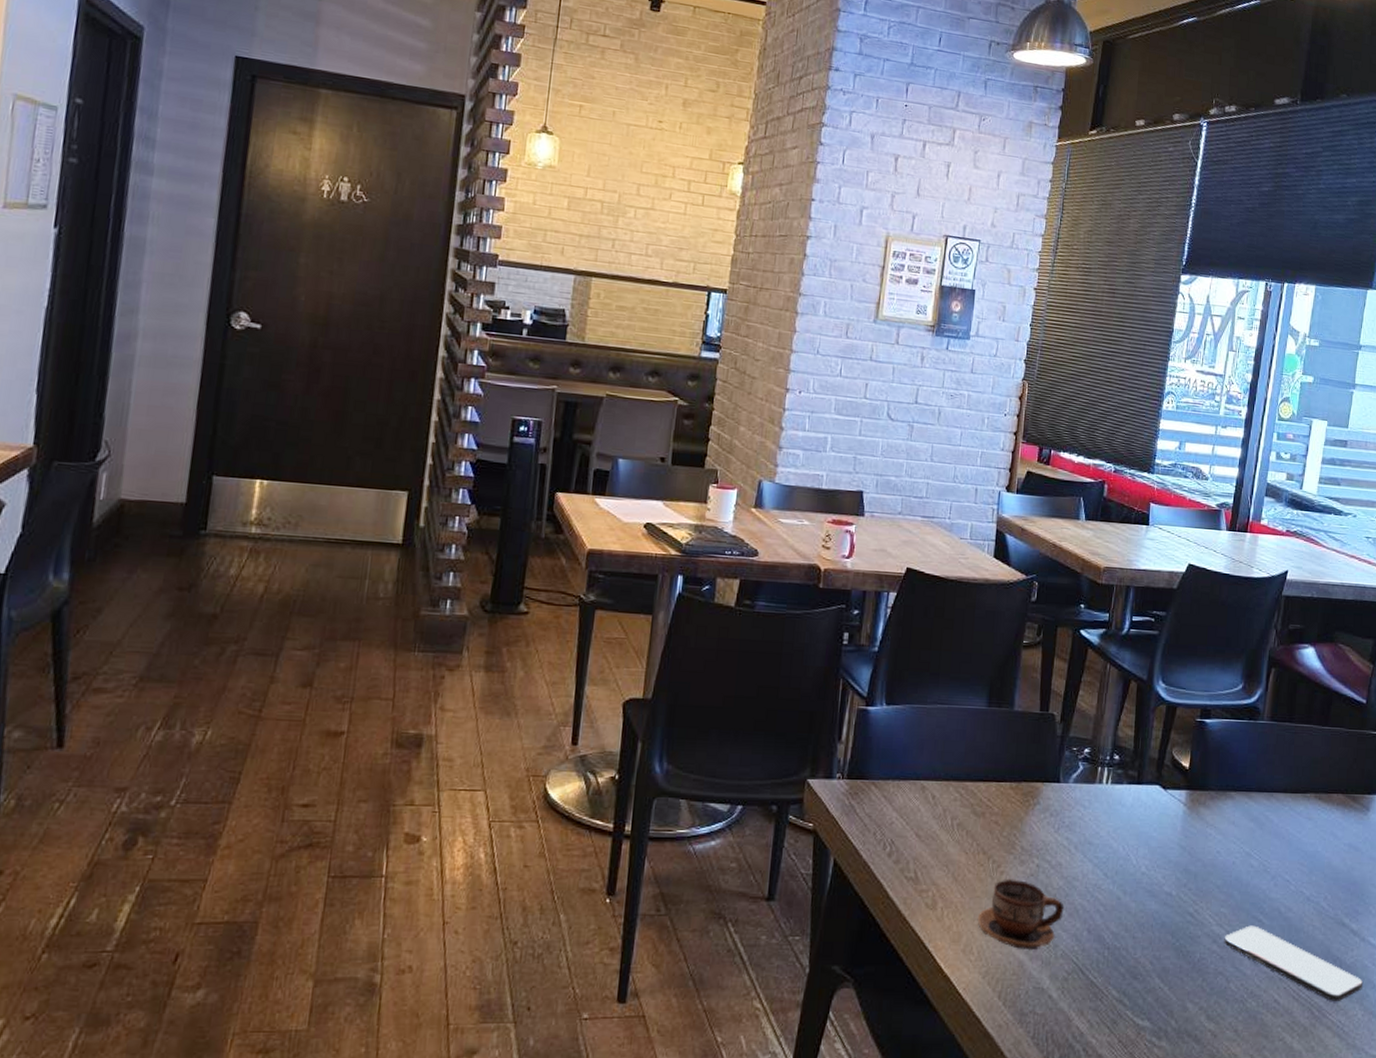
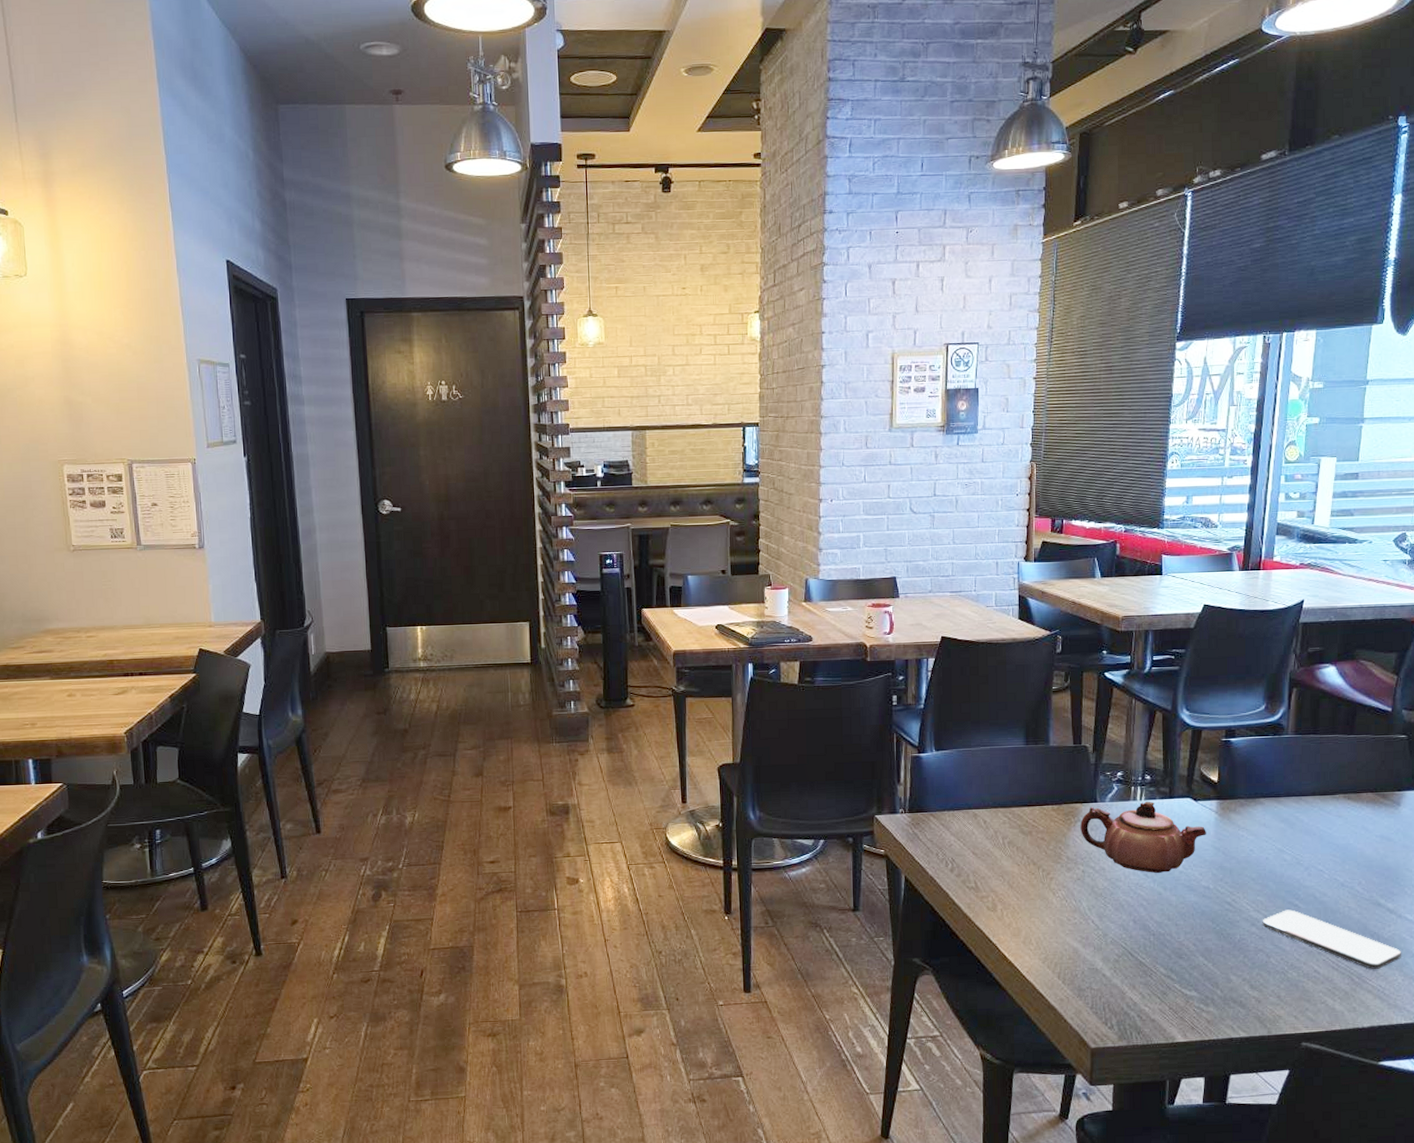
cup: present [977,879,1064,950] -> none [1033,883,1110,939]
teapot: none [1039,785,1173,873] -> present [1080,801,1206,873]

